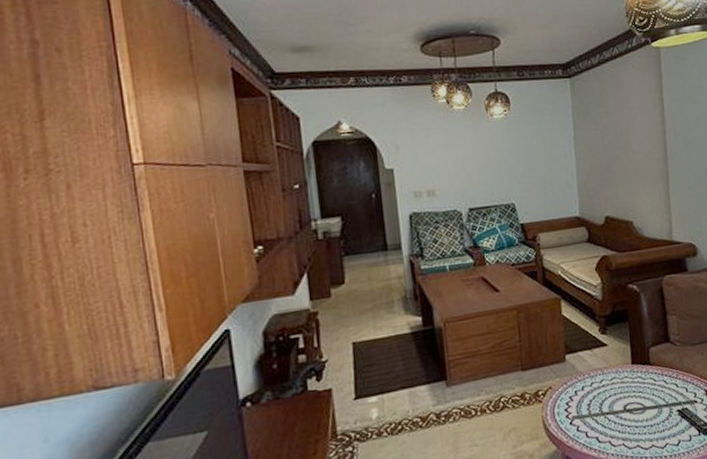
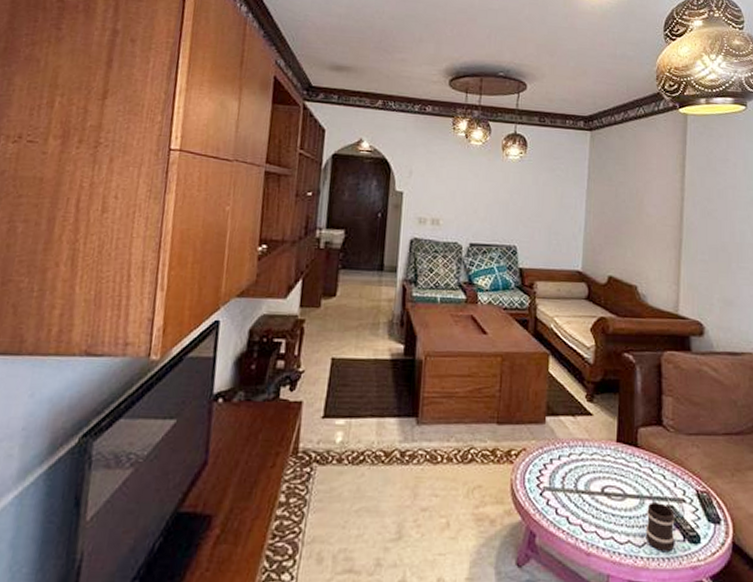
mug: none [665,407,692,448] -> present [645,501,675,551]

